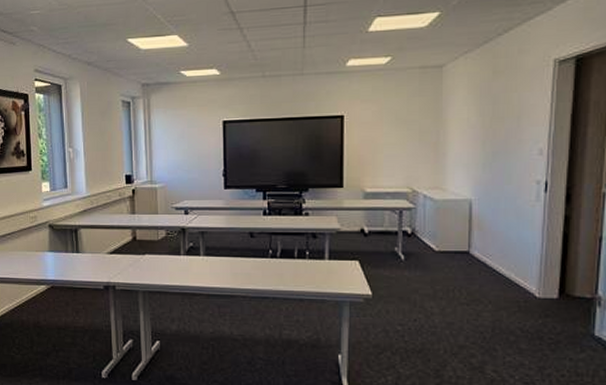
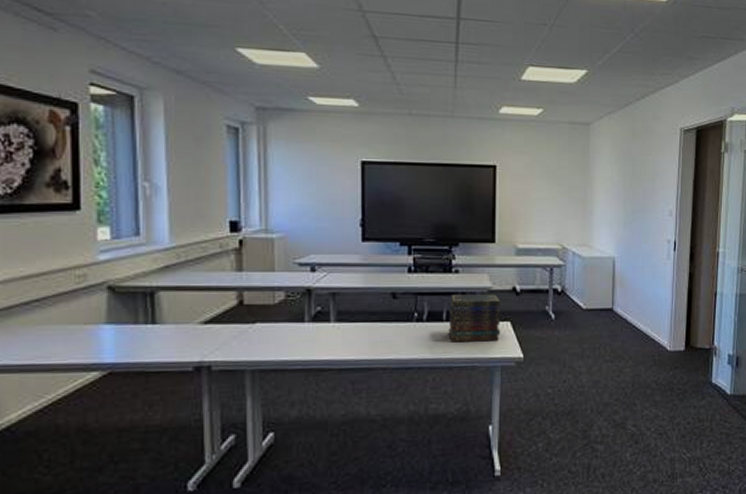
book stack: none [299,235,349,278] -> present [448,294,501,343]

